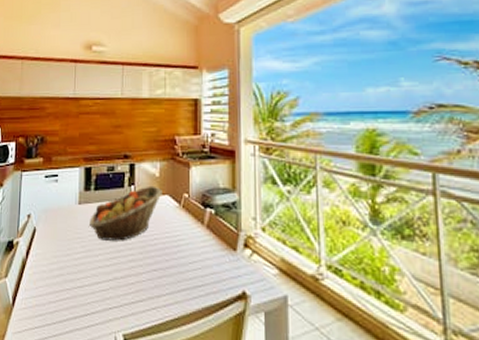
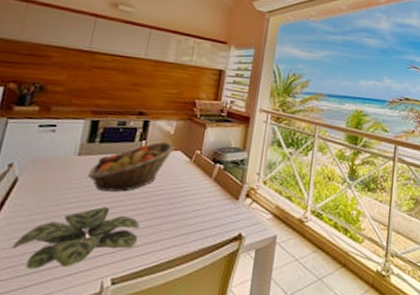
plant: none [39,257,141,319] -> present [11,207,140,269]

